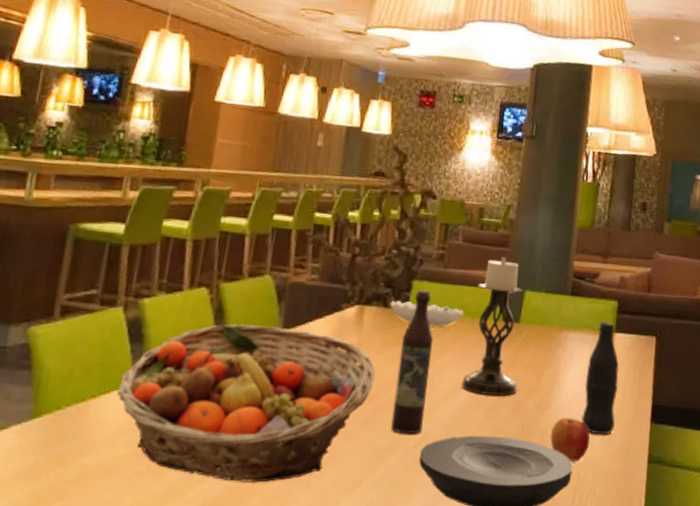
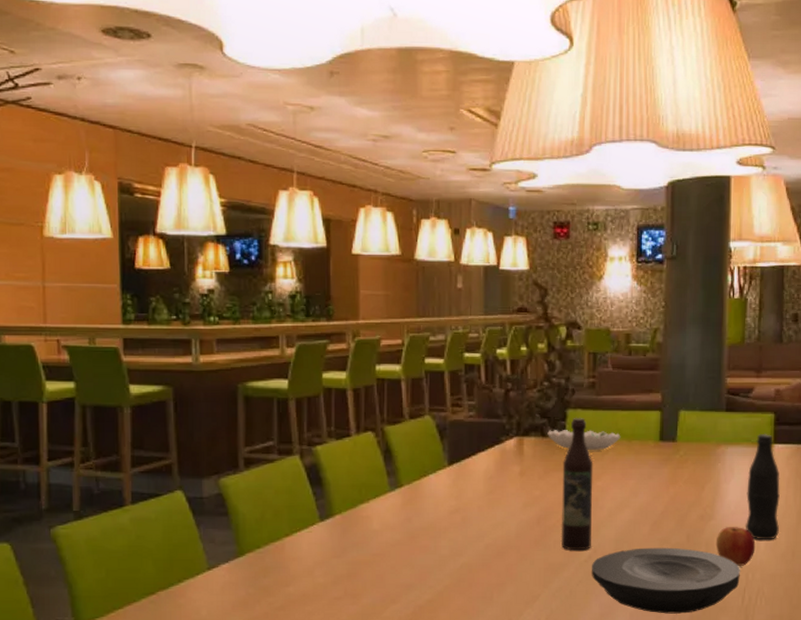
fruit basket: present [117,323,375,483] -> none [307,461,541,601]
candle holder: present [461,257,524,396] -> none [625,380,679,511]

